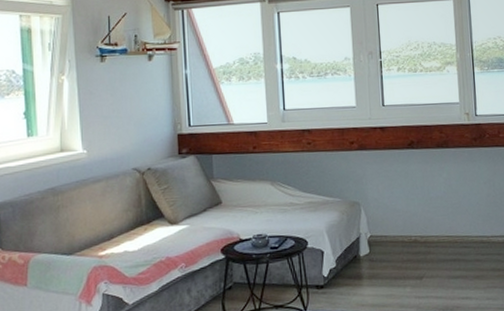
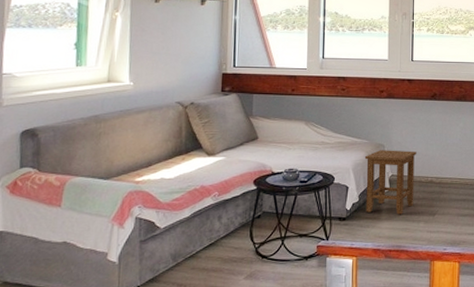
stool: none [338,207,398,280] -> present [364,150,417,215]

